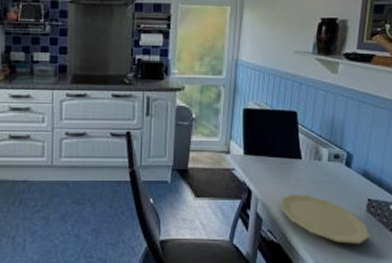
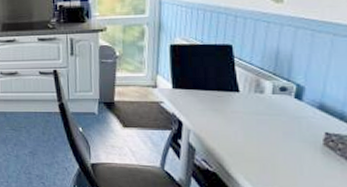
plate: present [281,194,371,244] -> none [216,126,329,178]

